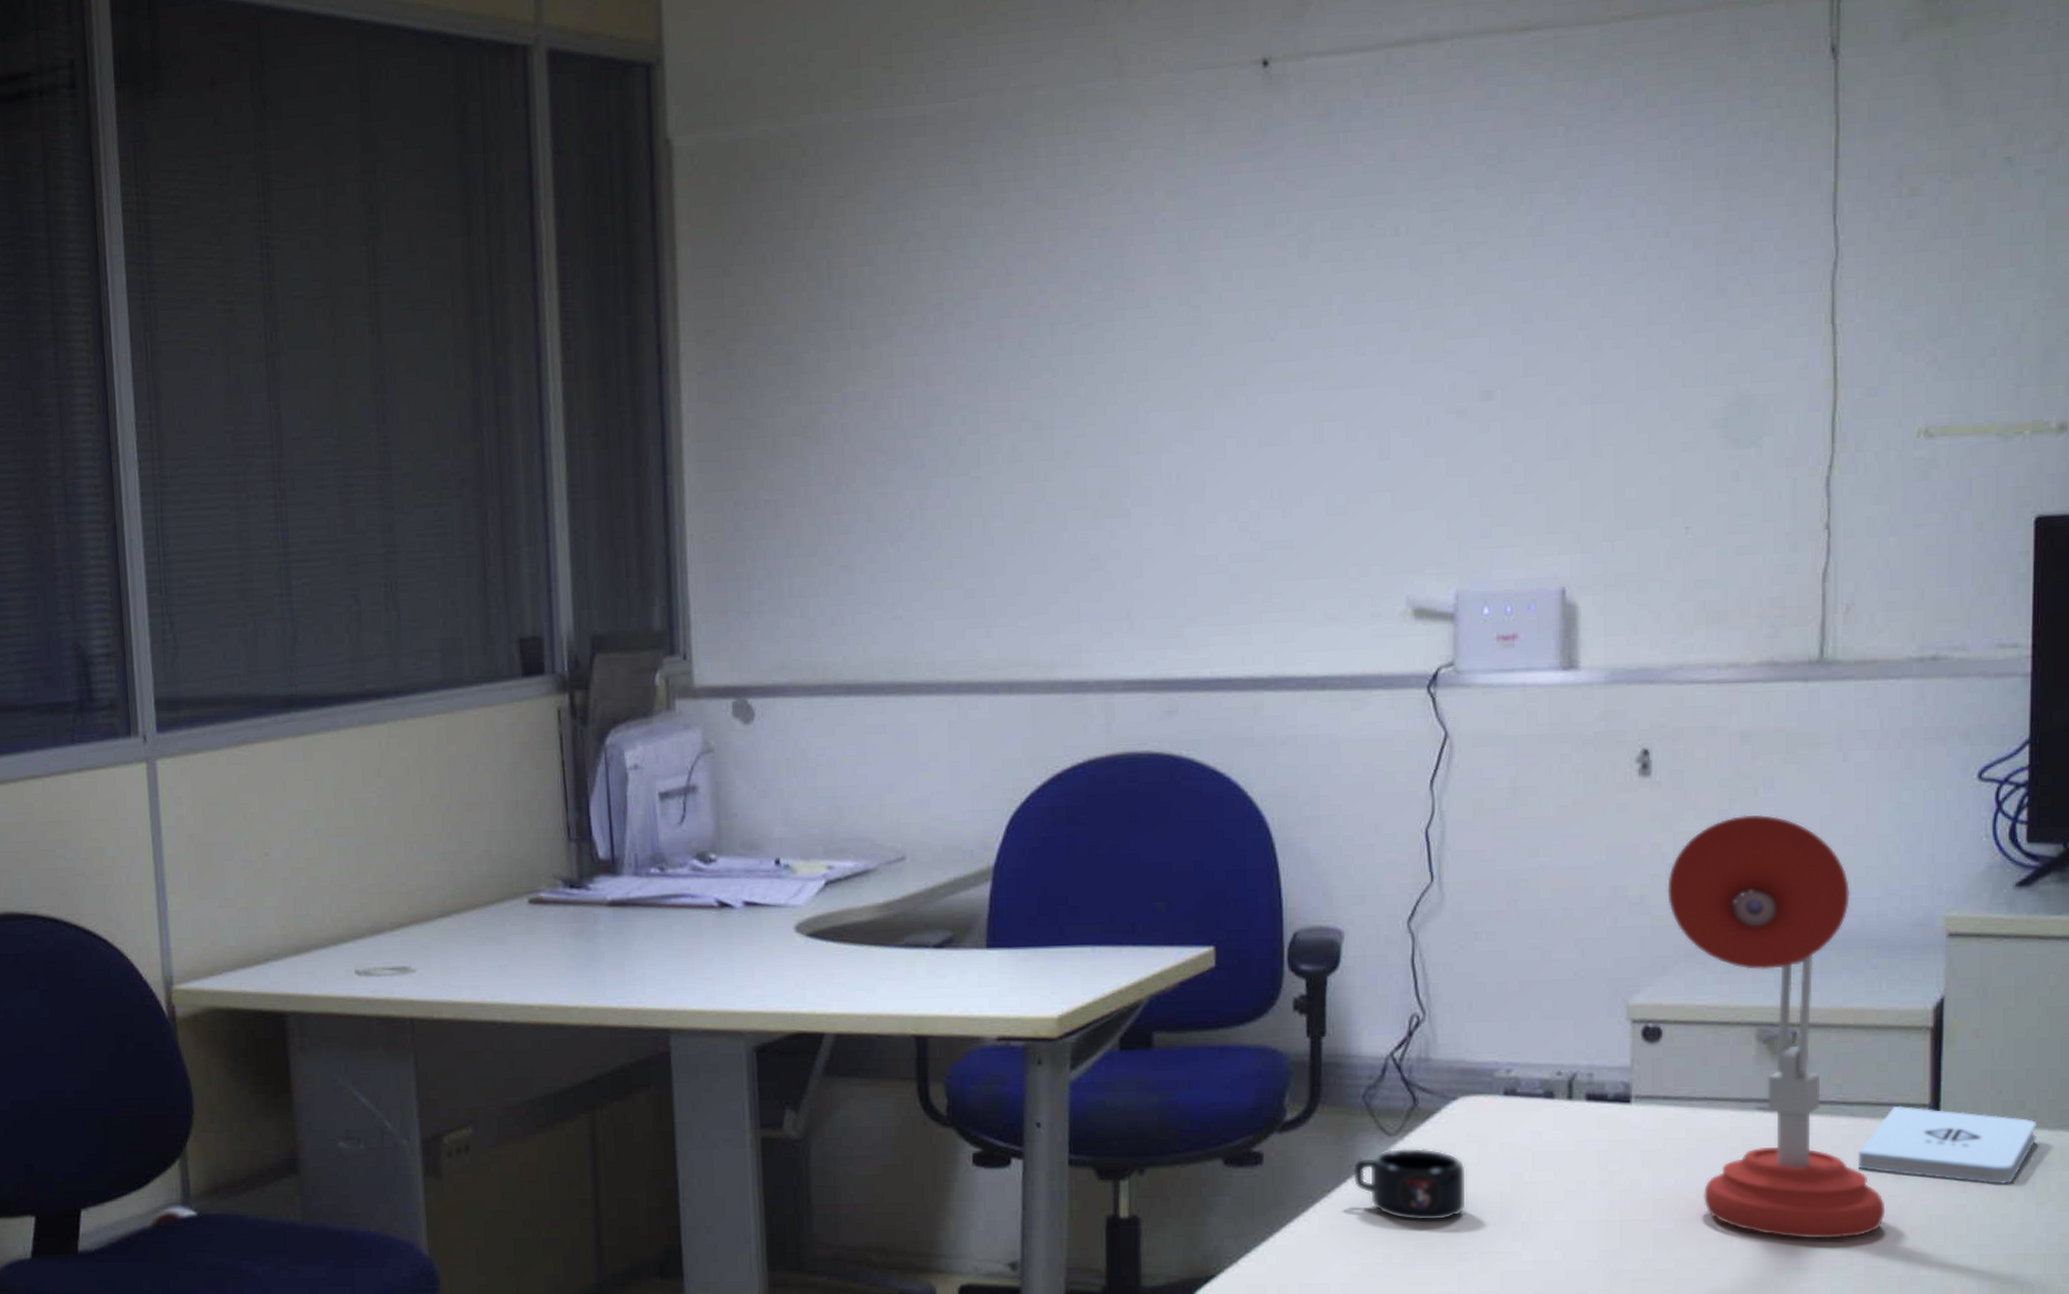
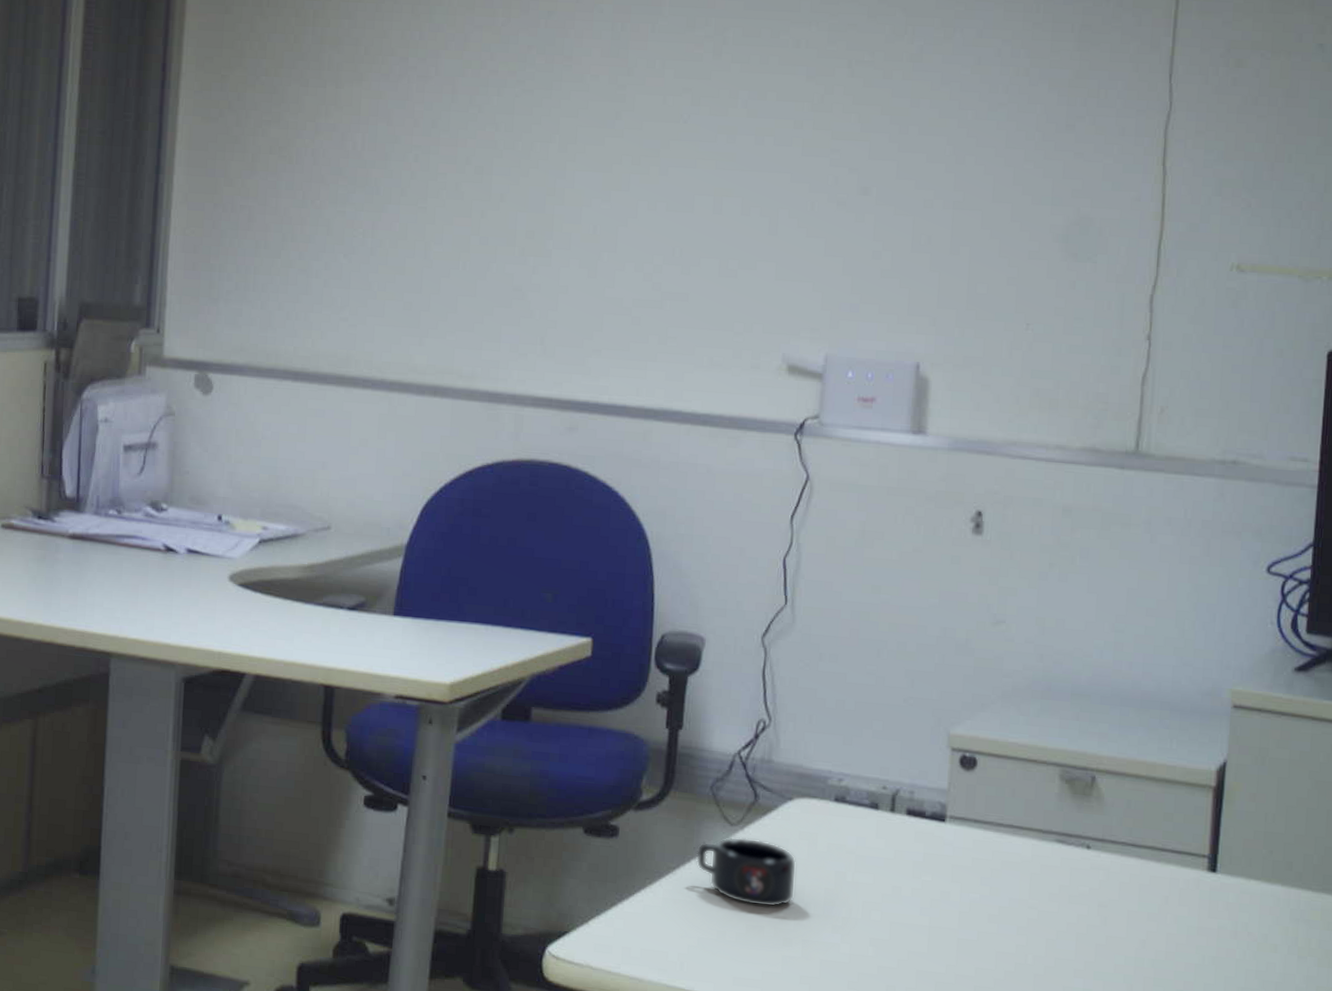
desk lamp: present [1667,814,1886,1239] -> none [990,579,1164,968]
notepad: present [1857,1105,2038,1184] -> none [1142,853,1302,936]

